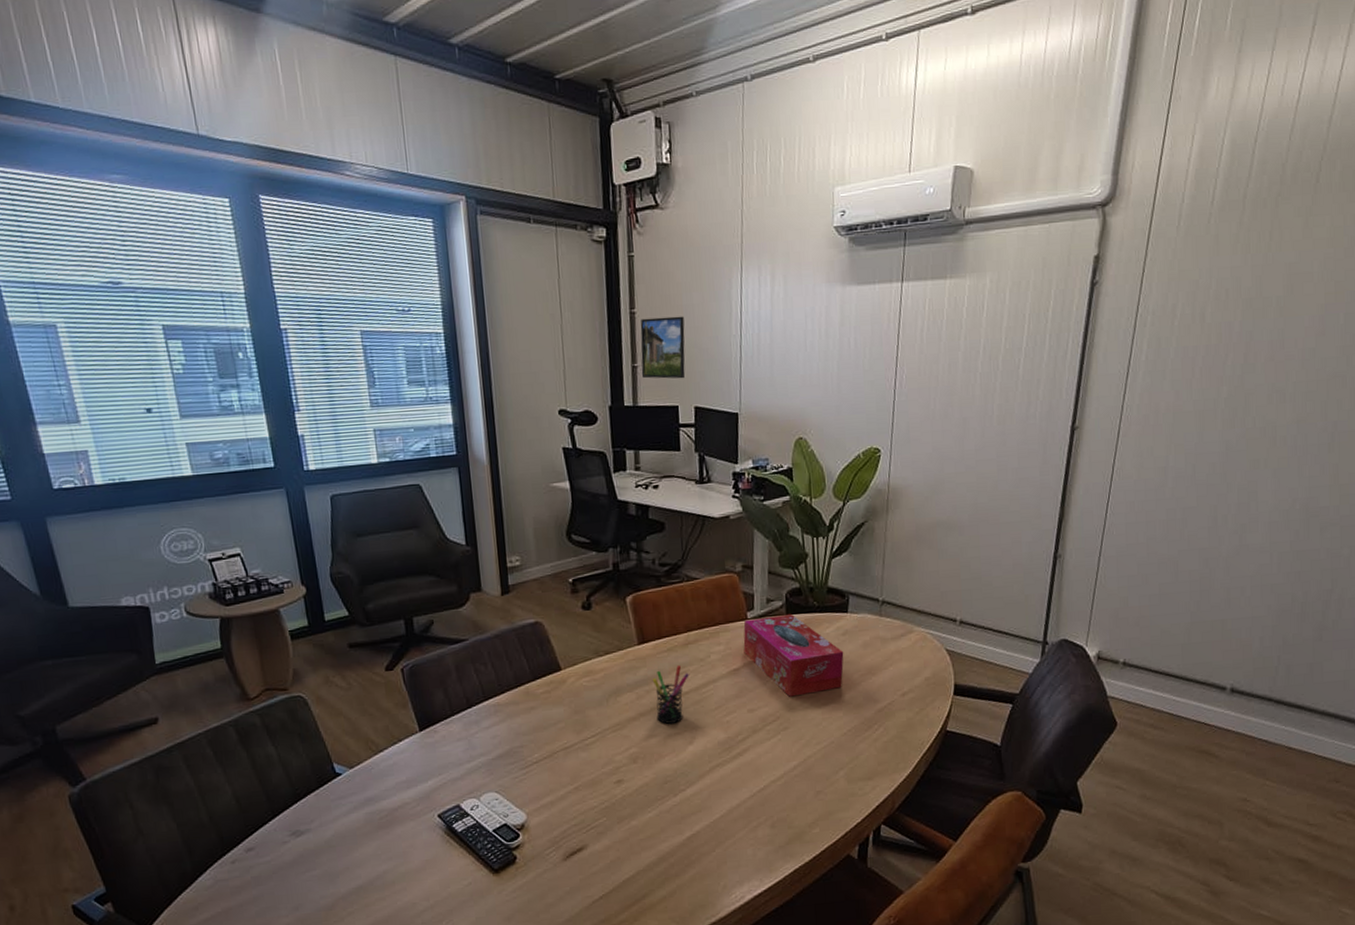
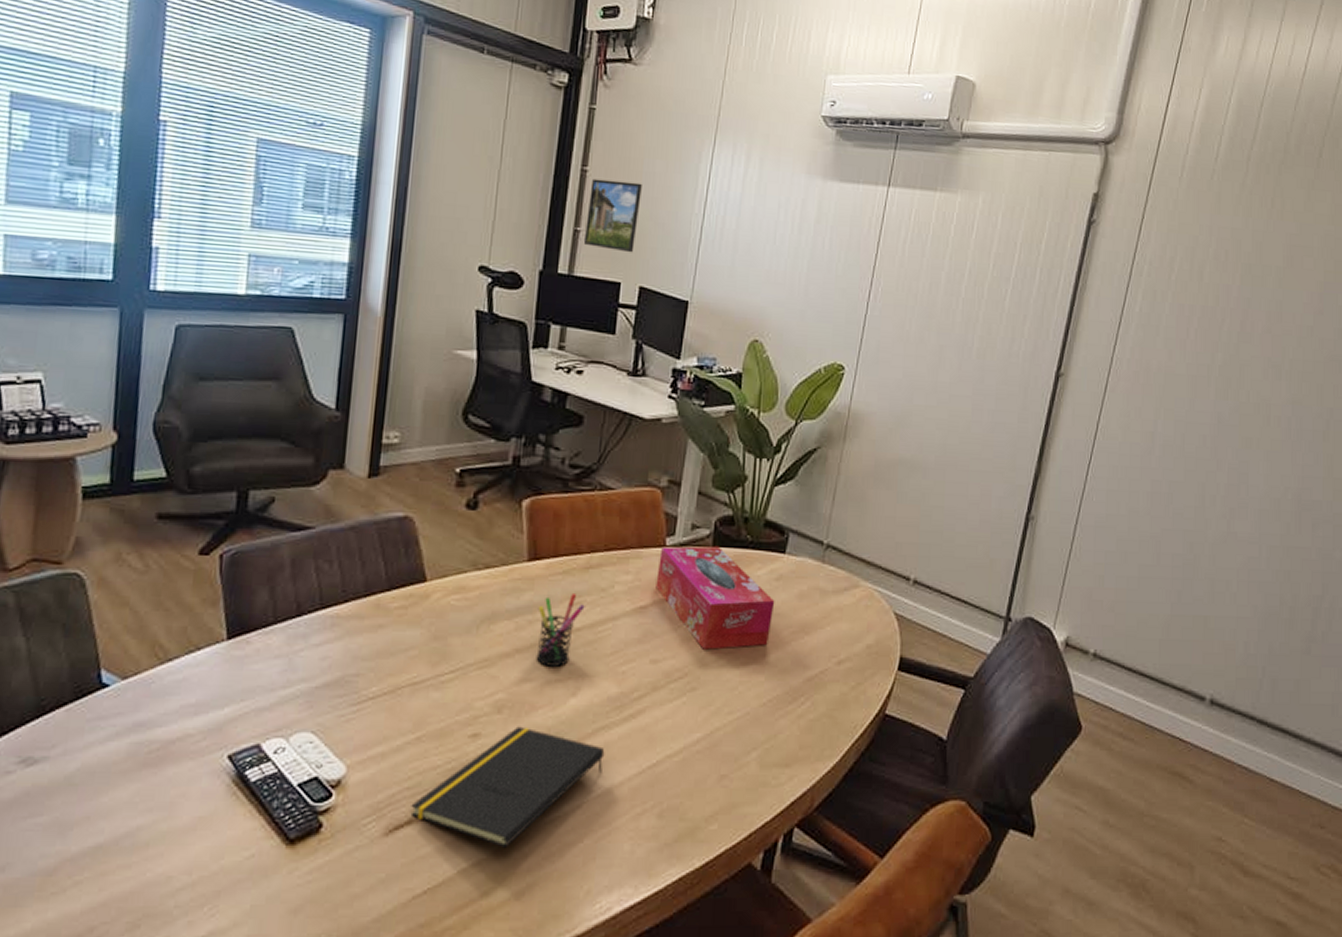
notepad: none [579,771,722,861] -> present [411,726,605,848]

